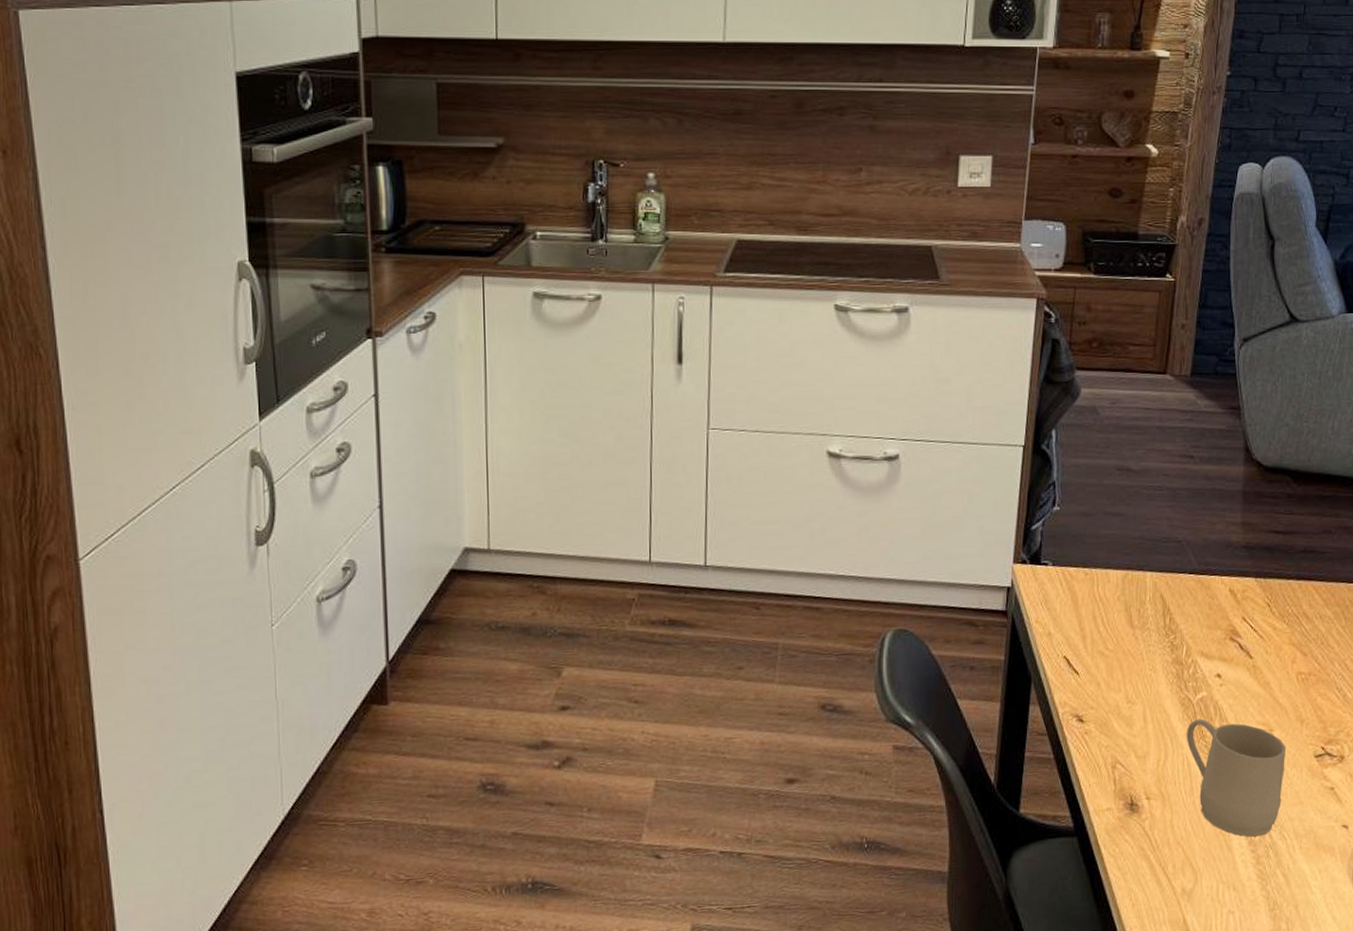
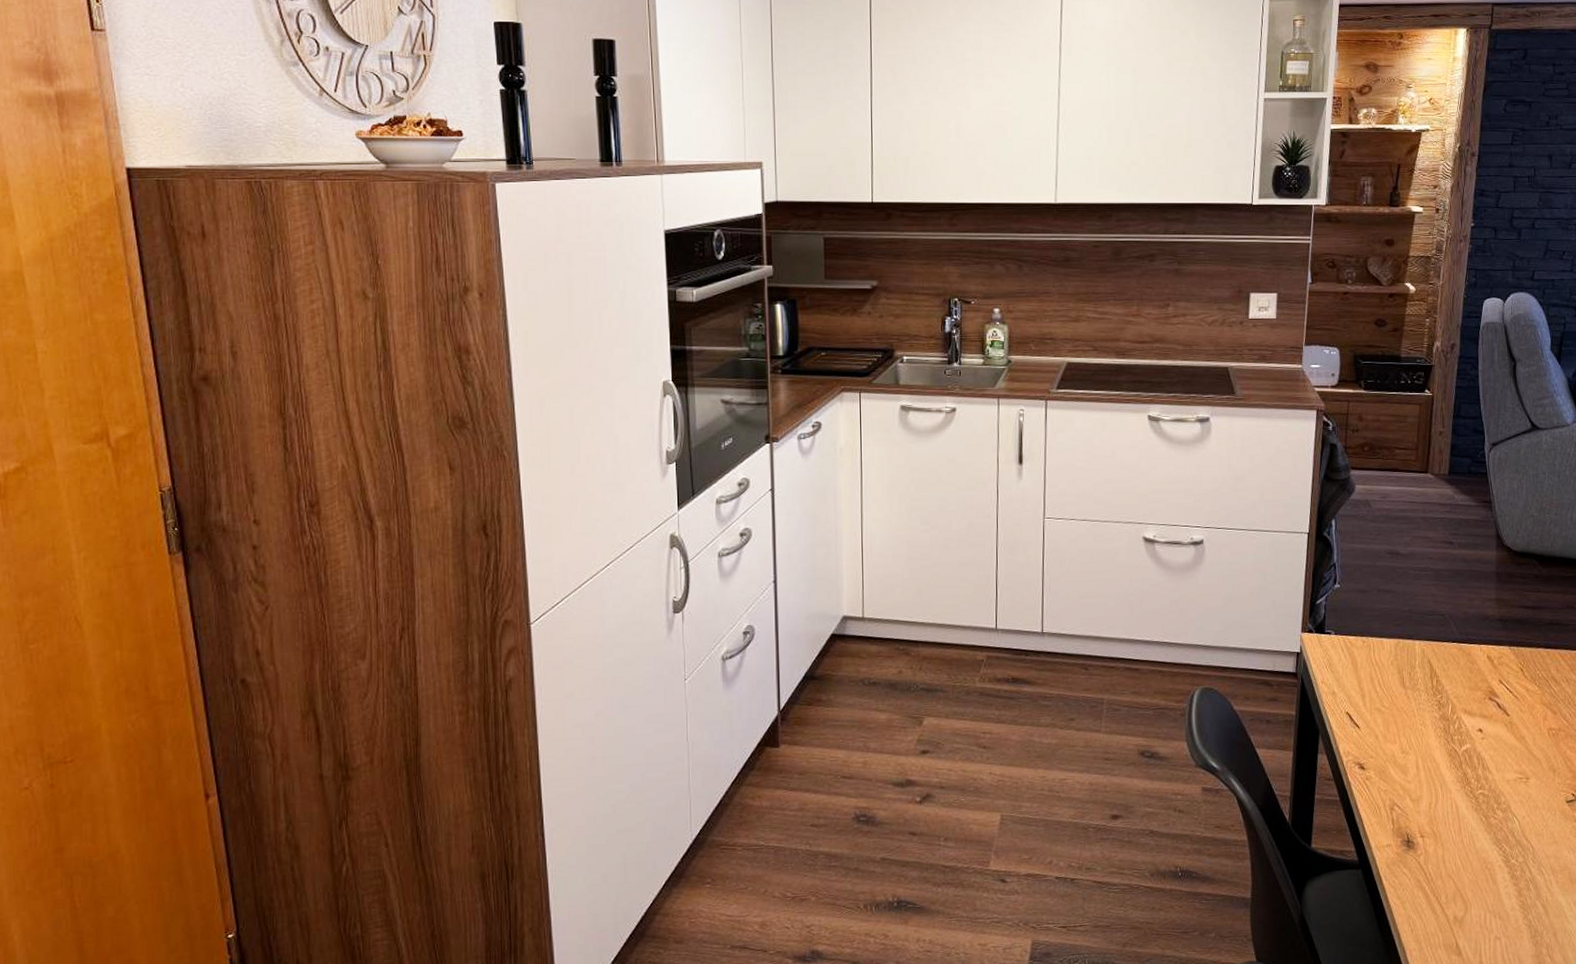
mug: present [1186,718,1286,837] -> none [1453,767,1542,872]

